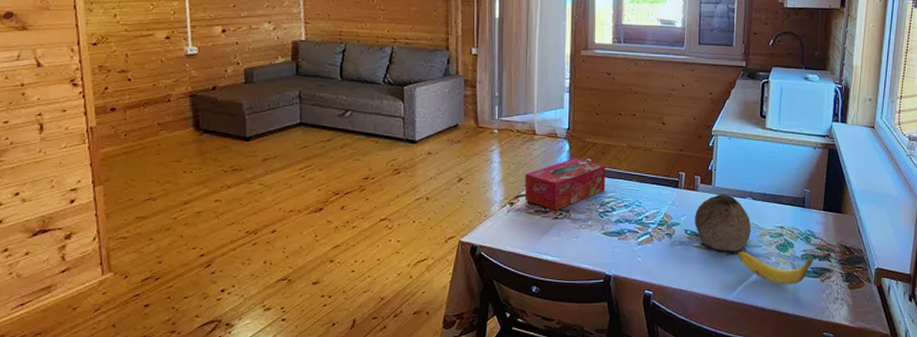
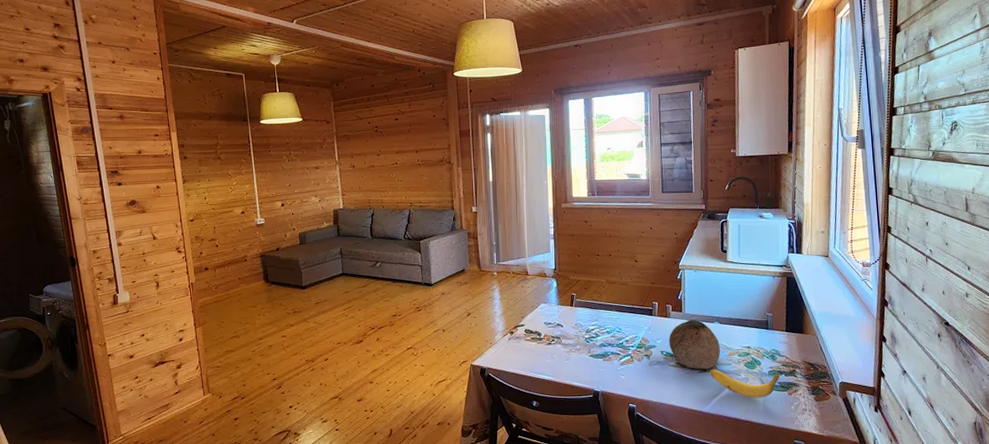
tissue box: present [524,158,606,211] -> none [521,293,590,338]

